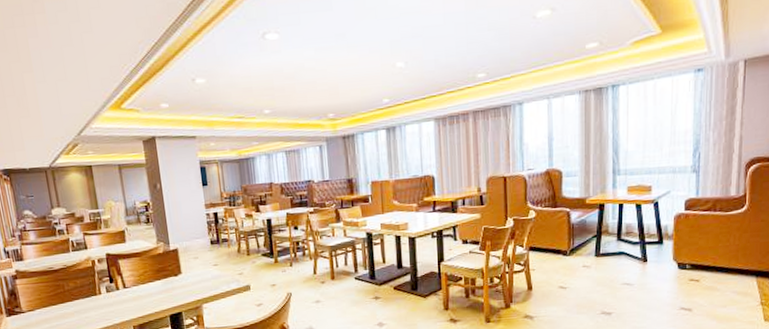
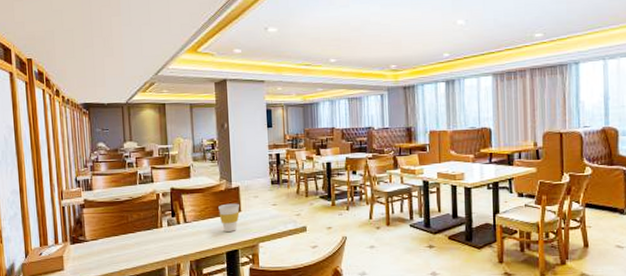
cup: none [158,265,180,296] -> present [218,203,240,233]

